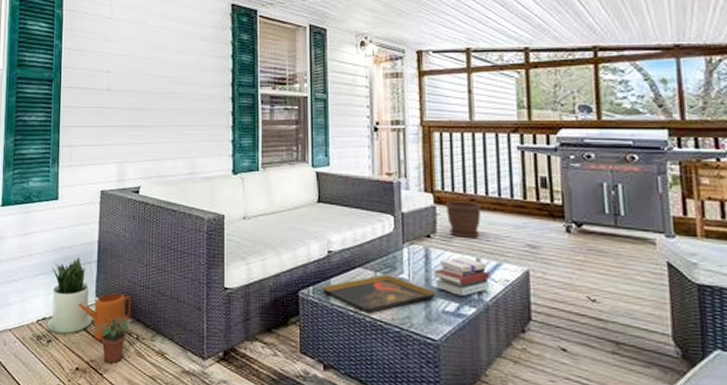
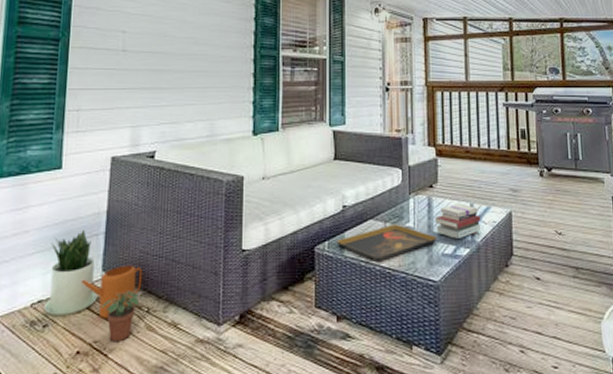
flowerpot: present [445,201,482,239] -> none [445,153,475,187]

